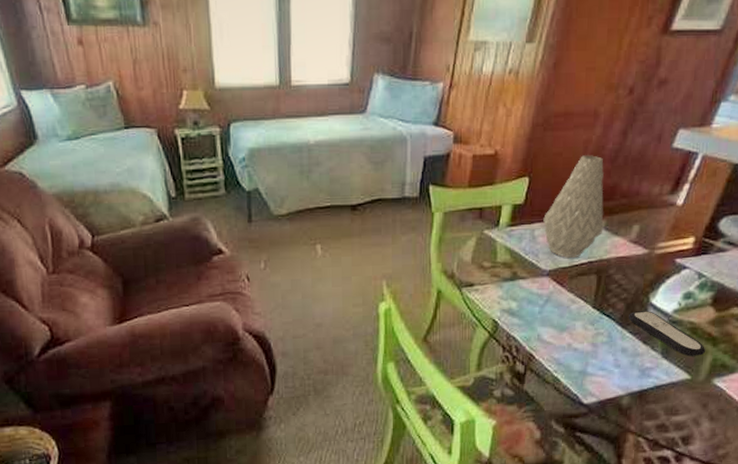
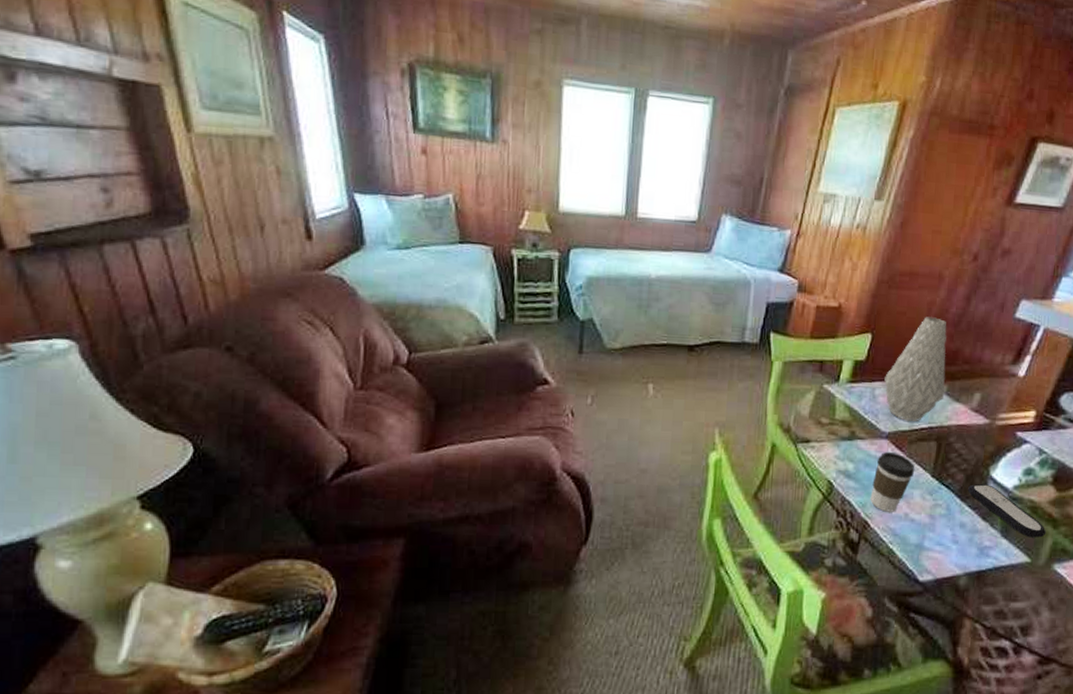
coffee cup: none [534,288,577,344] -> present [870,451,915,512]

